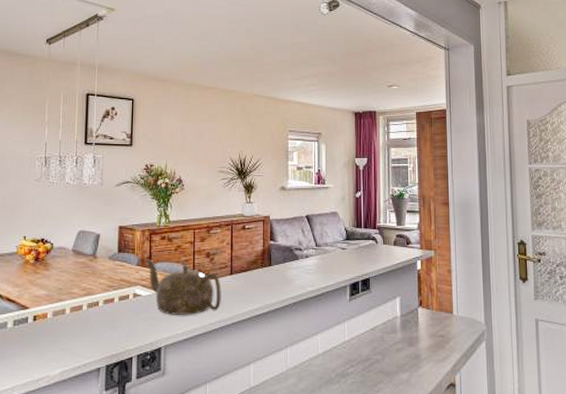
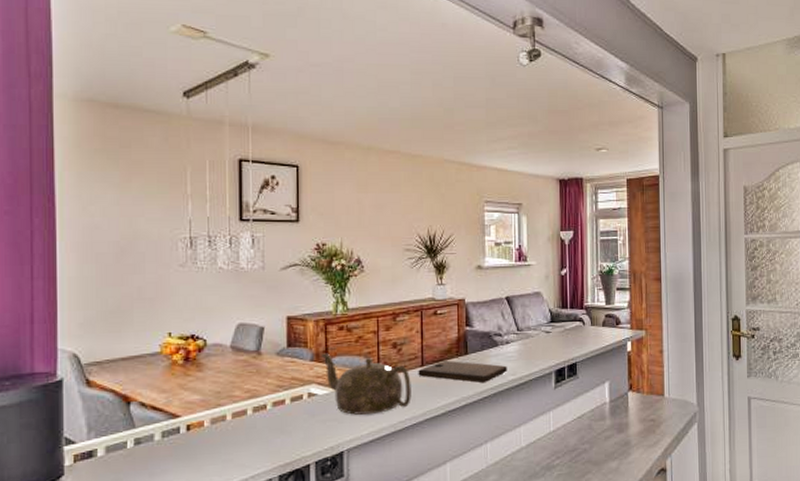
cutting board: none [227,270,306,293] -> present [418,360,507,383]

